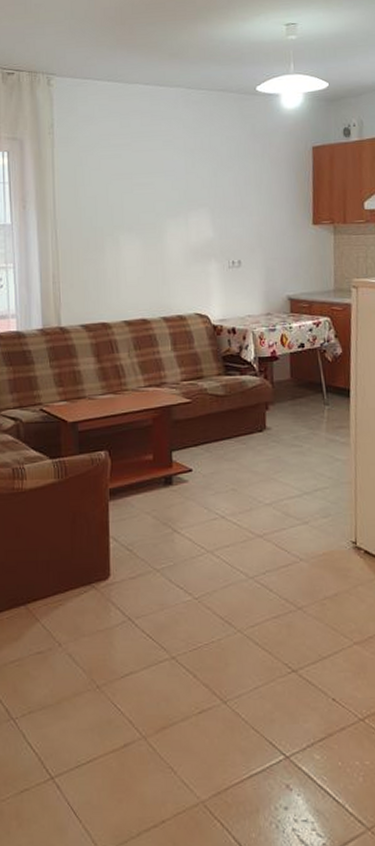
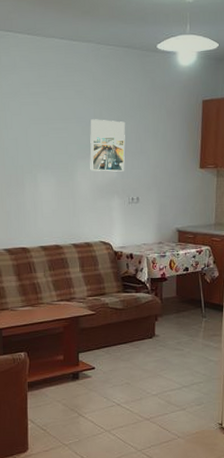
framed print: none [180,171,223,232] -> present [90,119,126,172]

